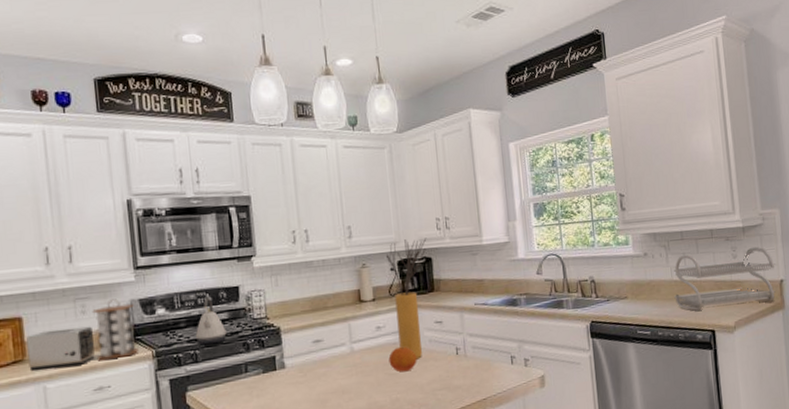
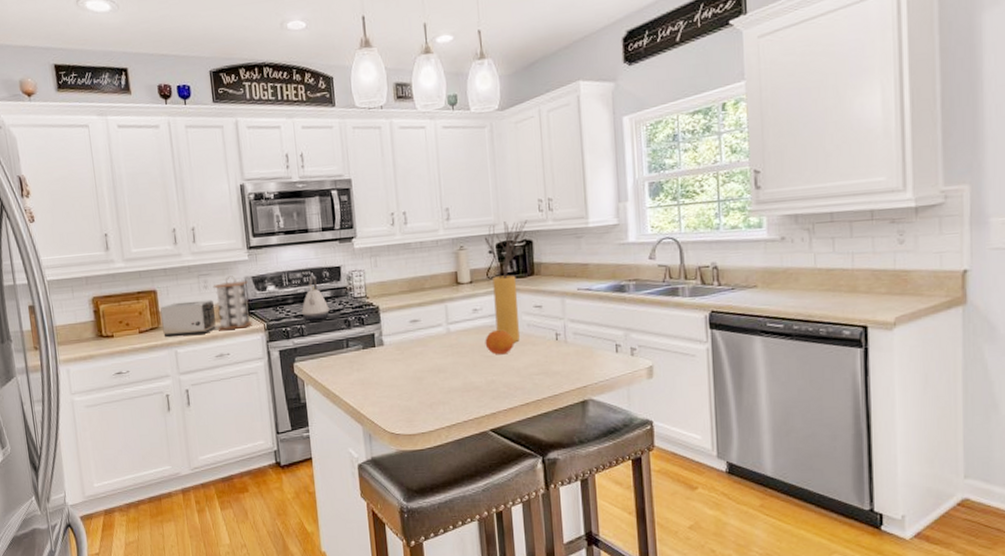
dish rack: present [674,247,775,312] -> none [817,231,958,304]

